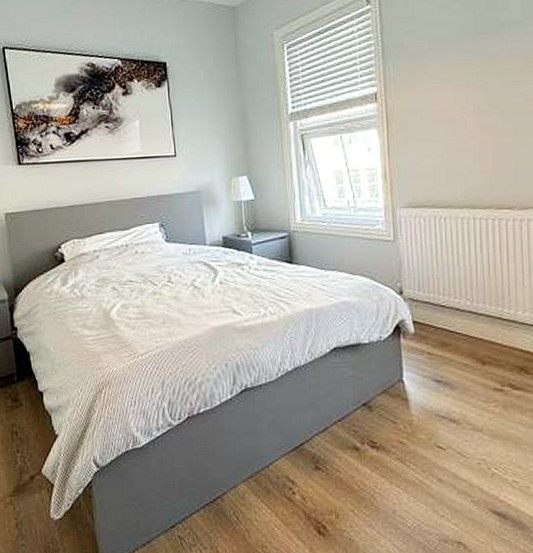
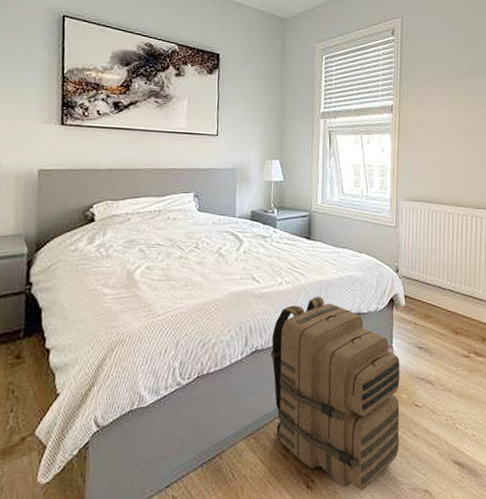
backpack: none [261,326,422,539] -> present [271,296,401,490]

